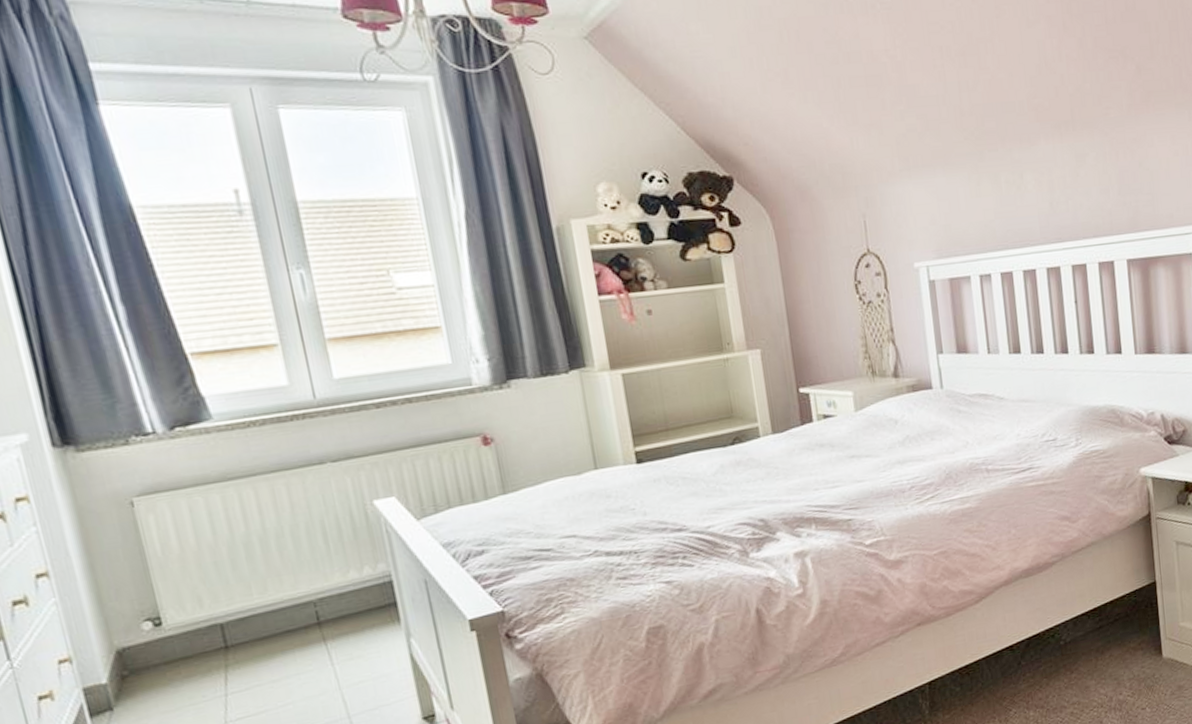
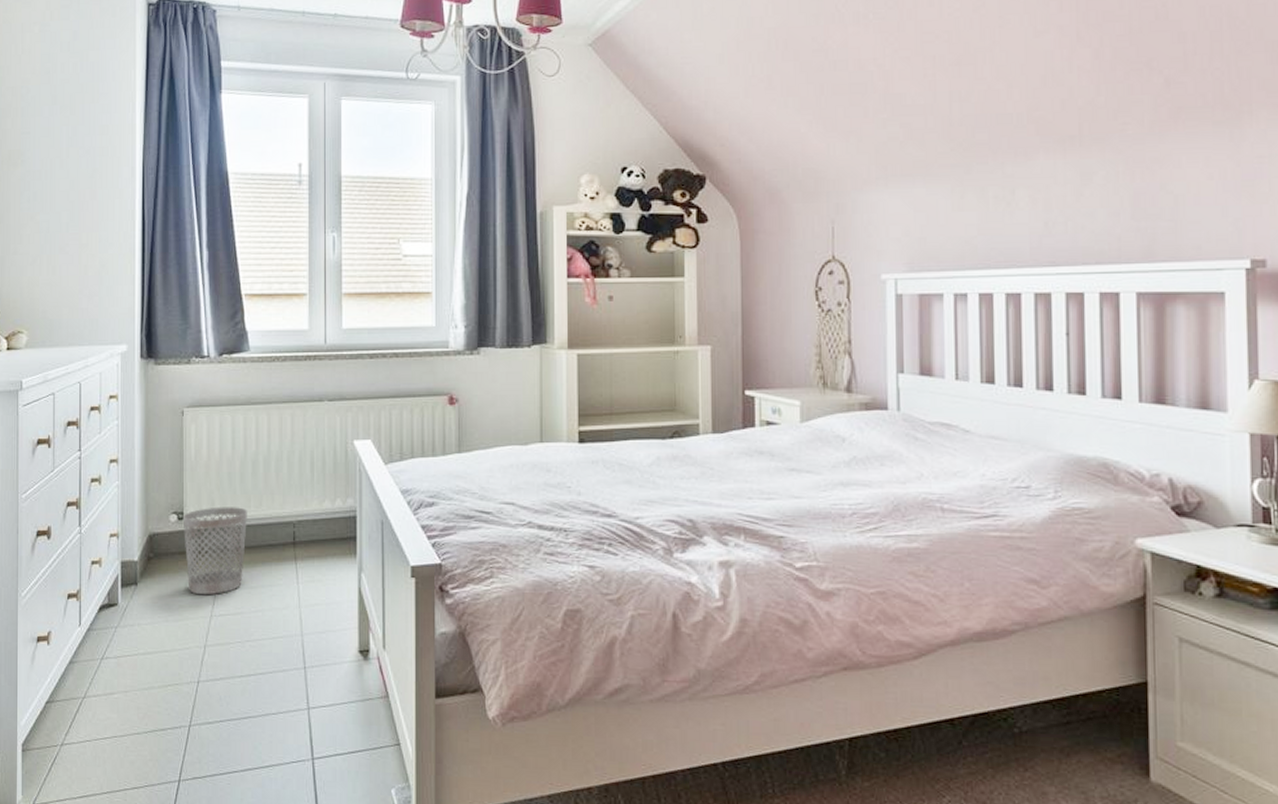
wastebasket: none [160,597,259,704] -> present [182,507,247,595]

